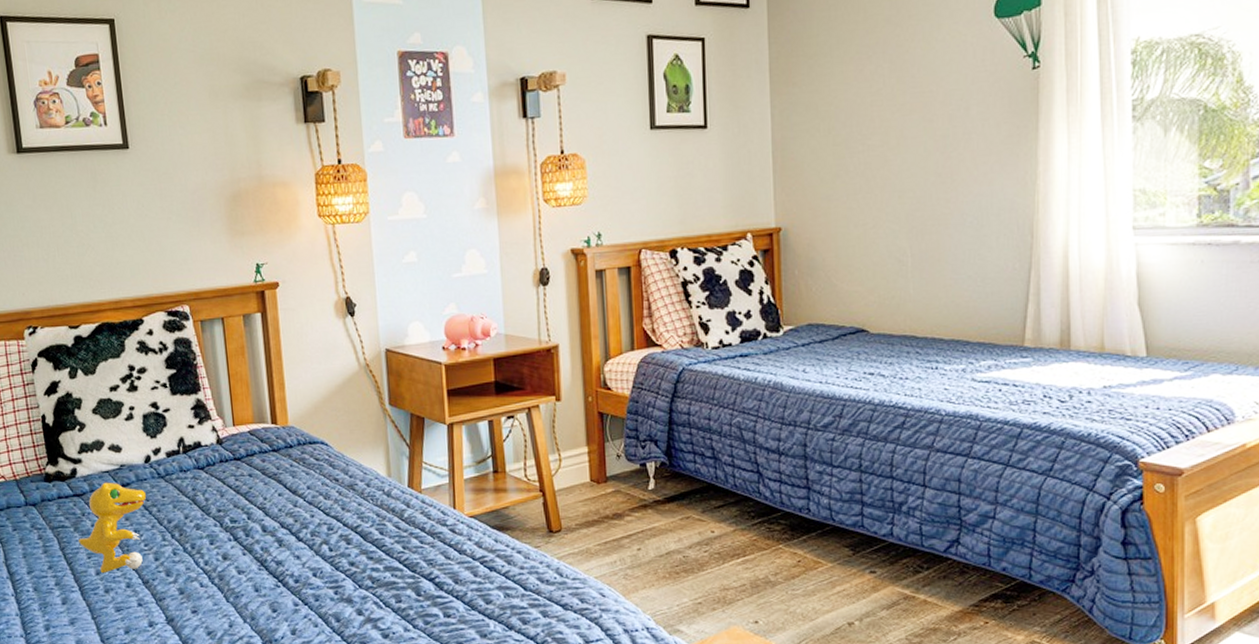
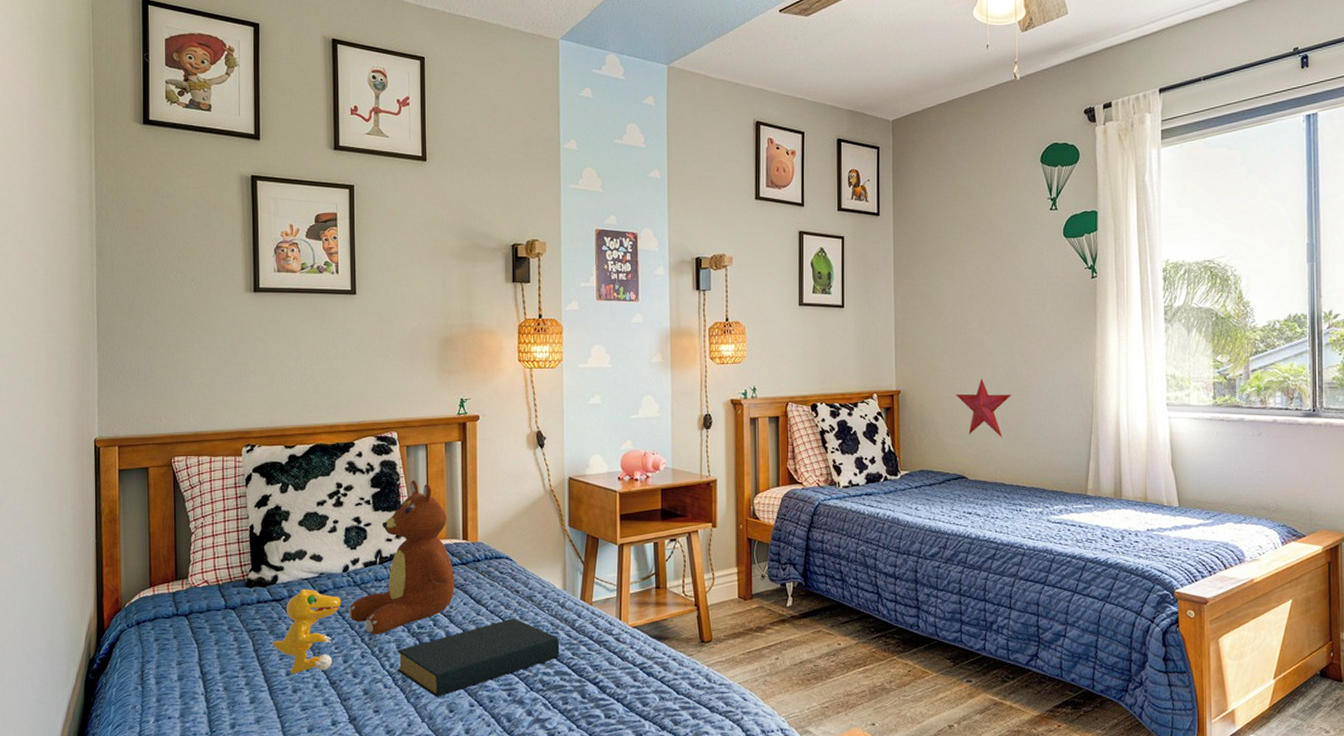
teddy bear: none [154,358,268,531] -> present [348,480,455,635]
hardback book: none [210,509,389,596] -> present [397,618,560,697]
decorative star: none [852,207,925,280] -> present [956,379,1011,438]

